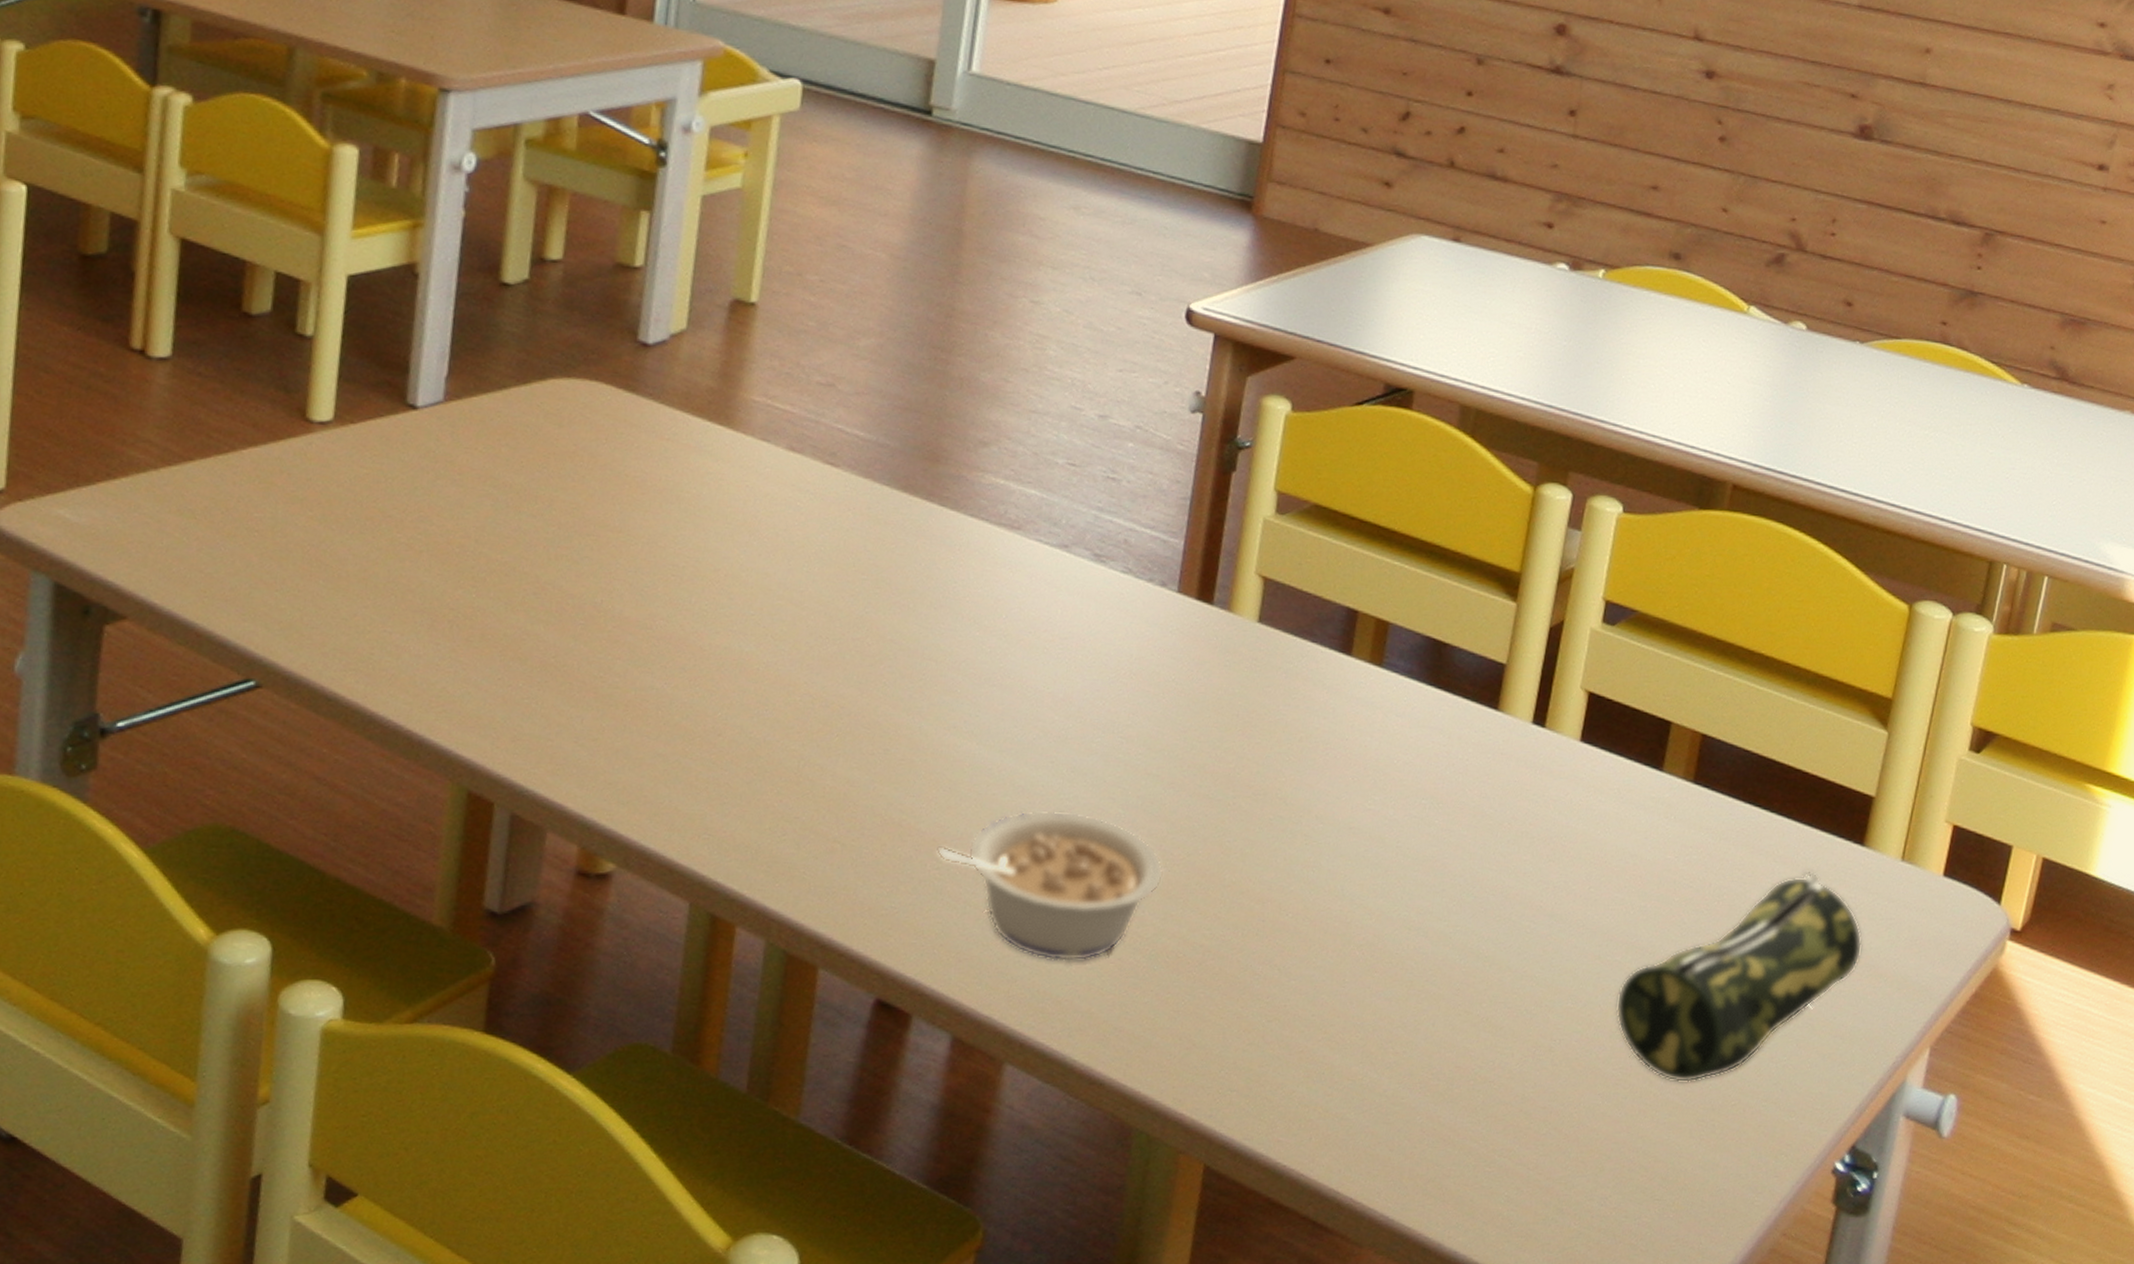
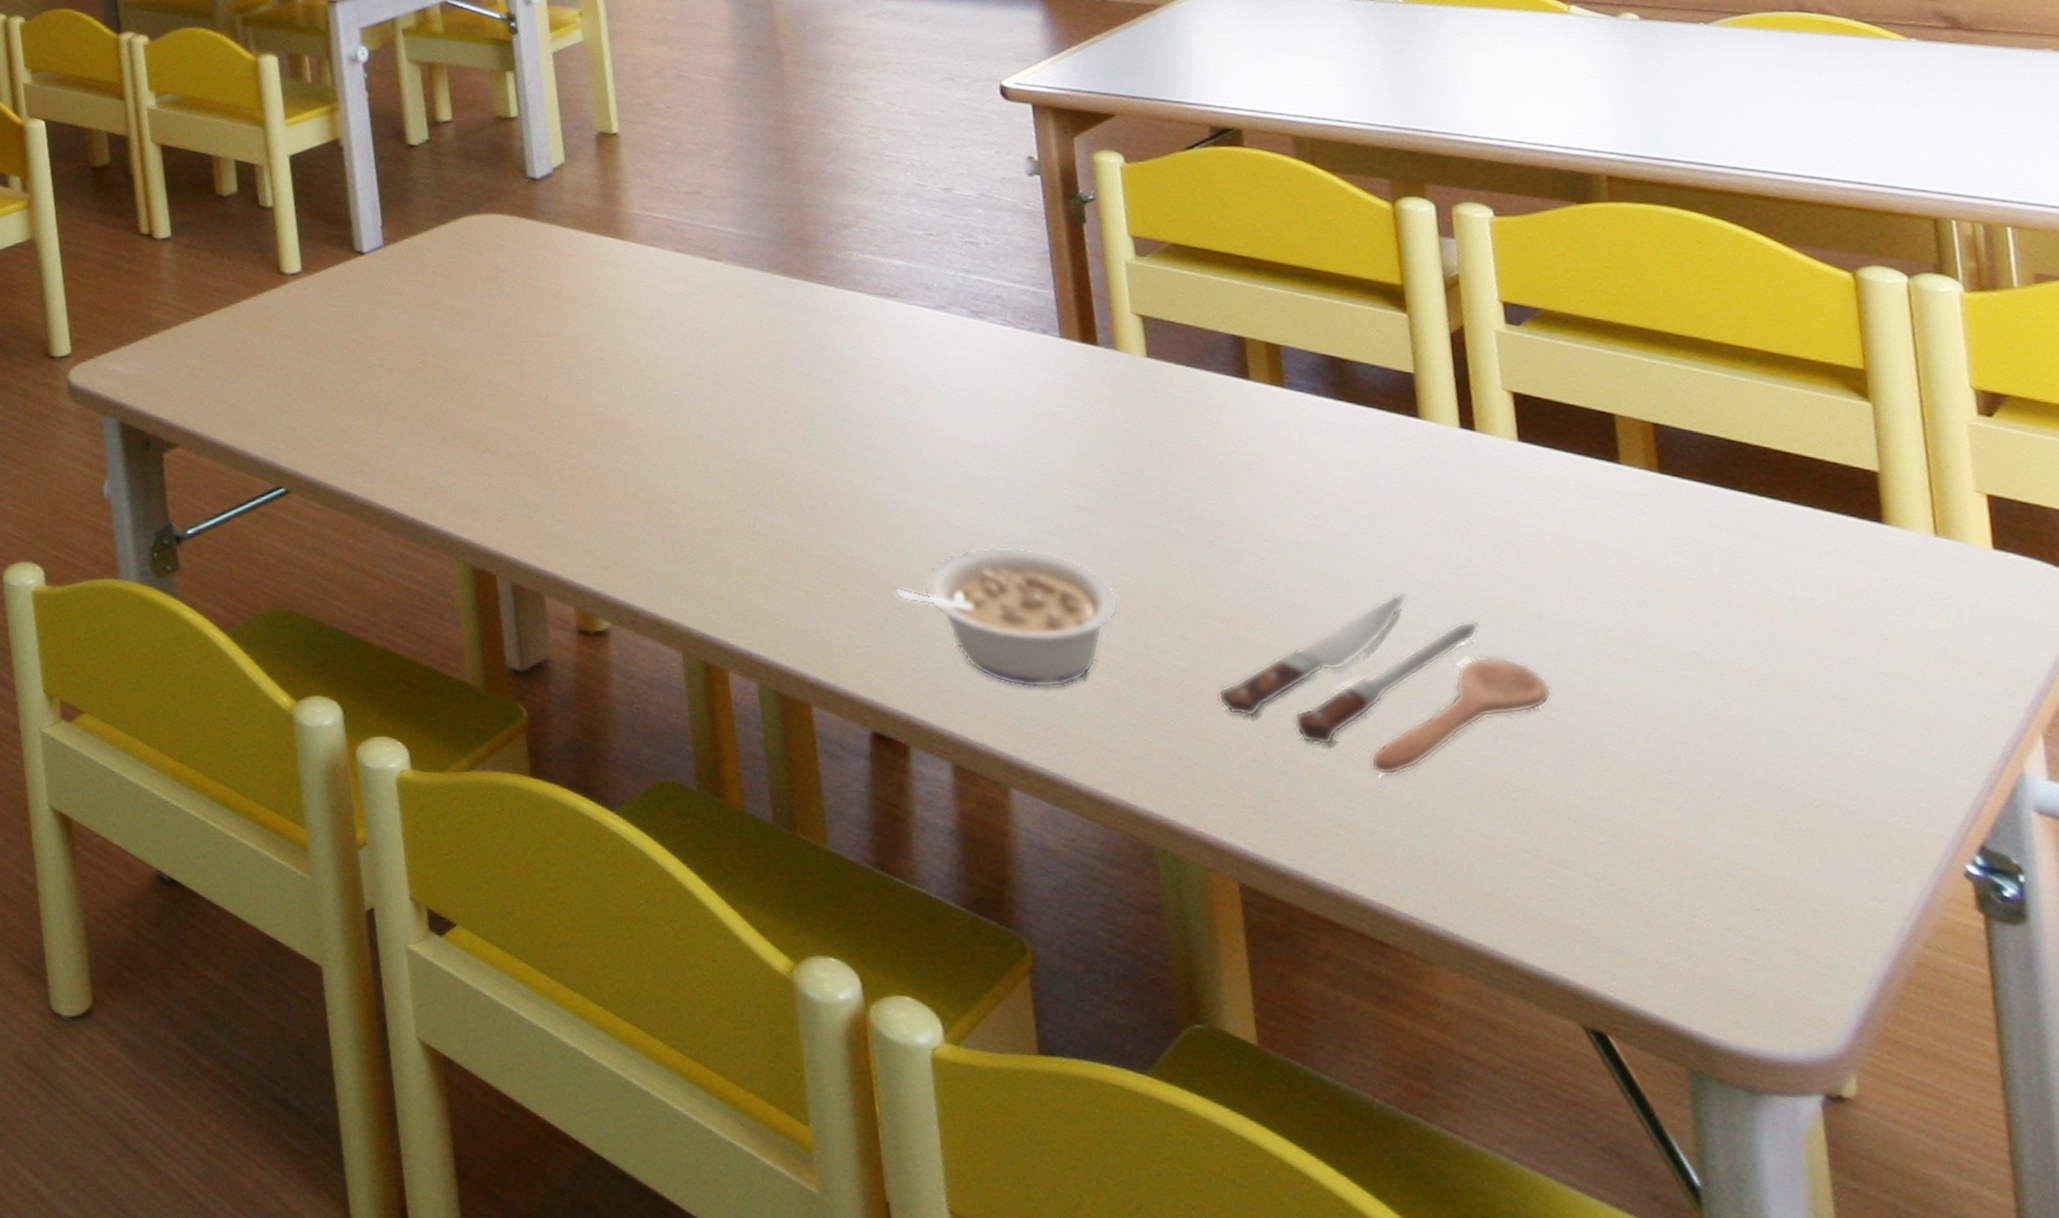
spoon: none [1234,883,1542,1064] -> present [1217,592,1552,775]
pencil case: present [1615,871,1863,1083] -> none [1641,553,1921,784]

